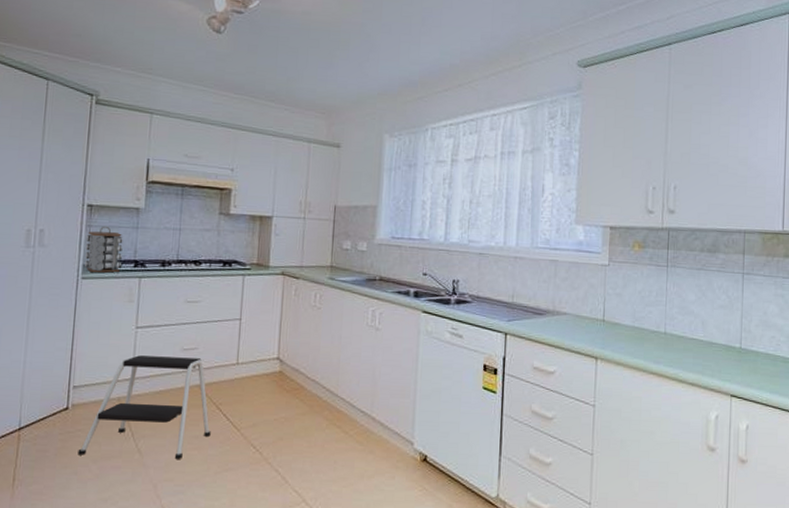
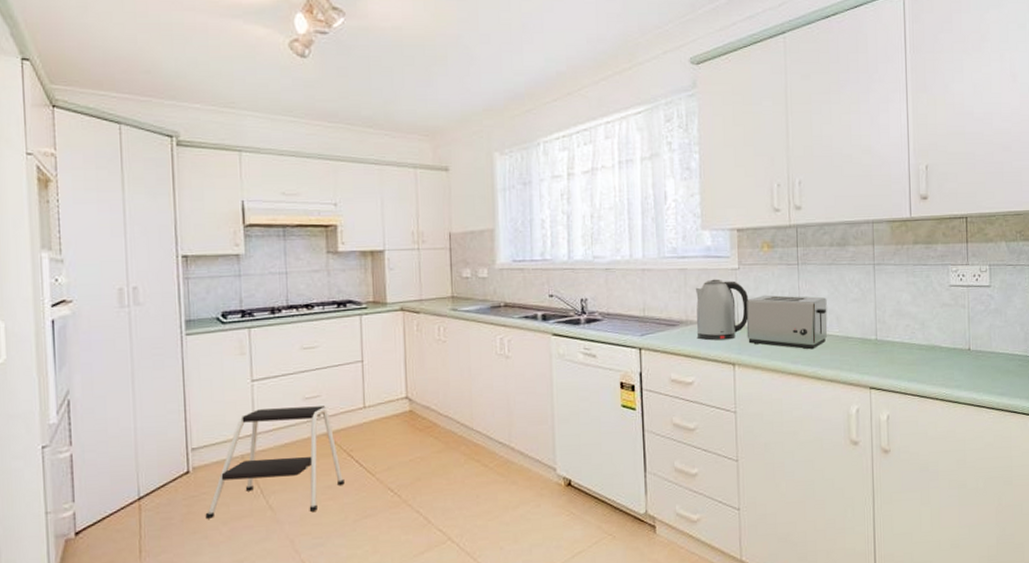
spice rack: present [84,225,123,274] -> none [185,276,227,328]
kettle: none [562,273,617,334] -> present [695,279,749,341]
toaster: none [611,293,693,352] -> present [746,294,828,350]

